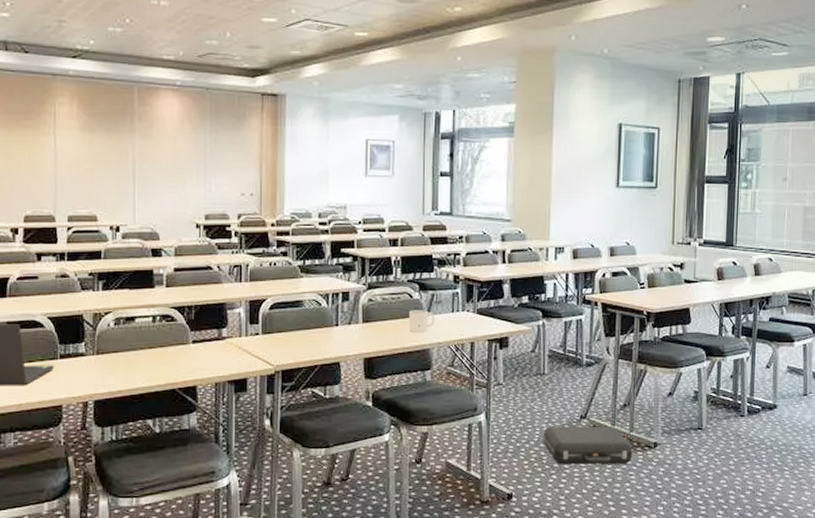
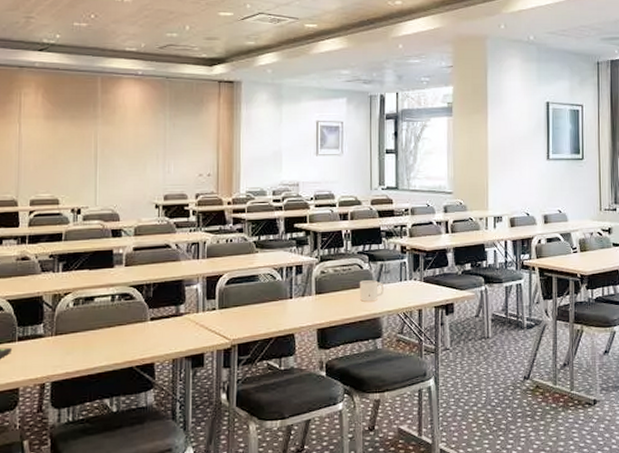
briefcase: present [543,426,633,465] -> none [489,386,574,426]

